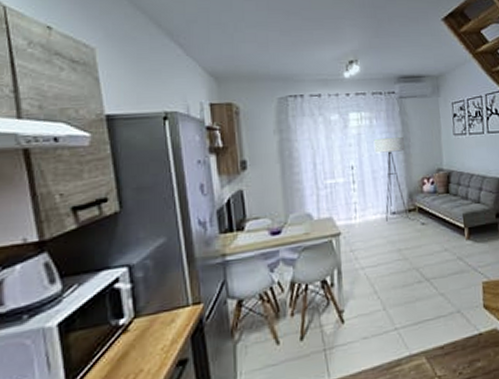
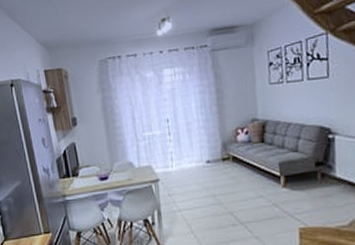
floor lamp: present [373,137,425,224] -> none [187,90,239,172]

